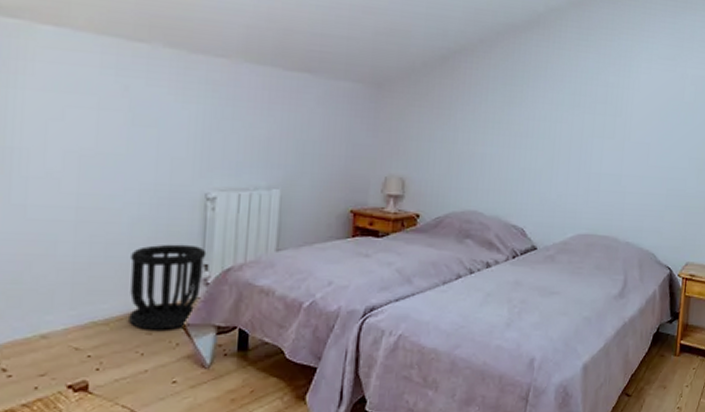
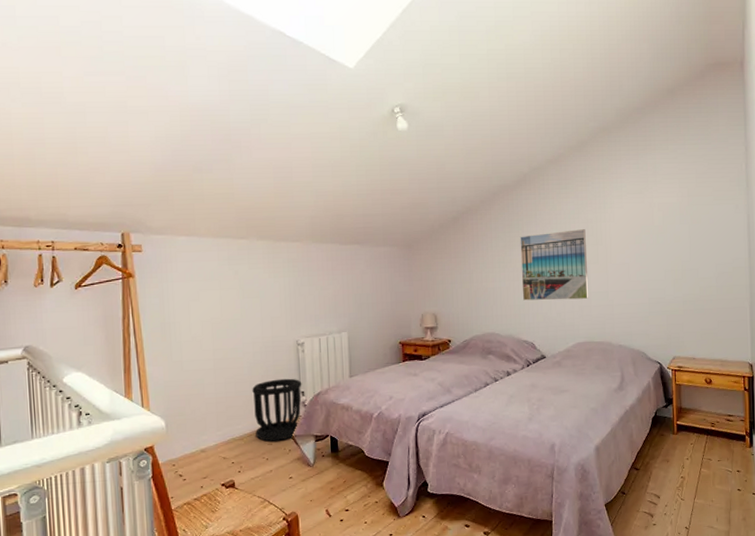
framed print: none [517,92,604,181] -> present [520,229,589,301]

